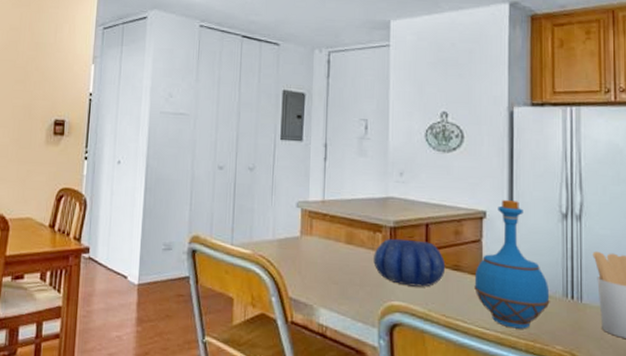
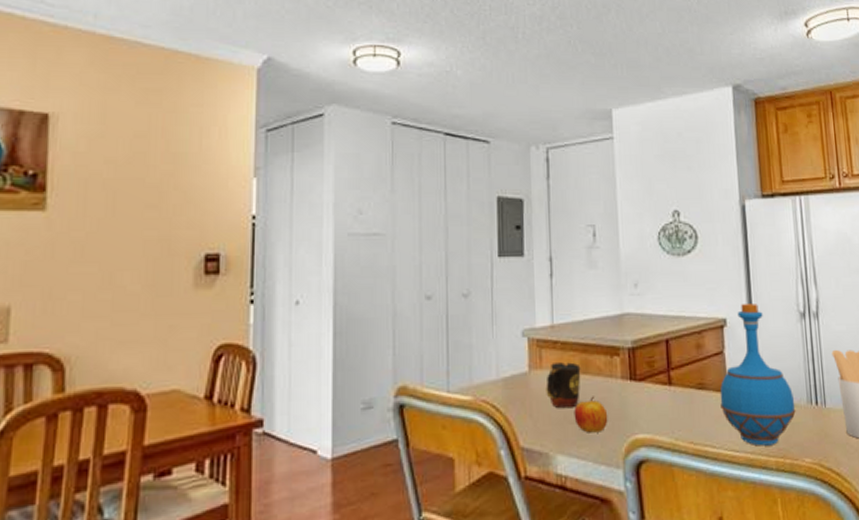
mug: none [314,232,346,271] -> present [546,362,581,409]
apple: none [337,263,368,295] -> present [574,396,608,433]
decorative bowl: present [373,238,446,287] -> none [612,360,690,415]

